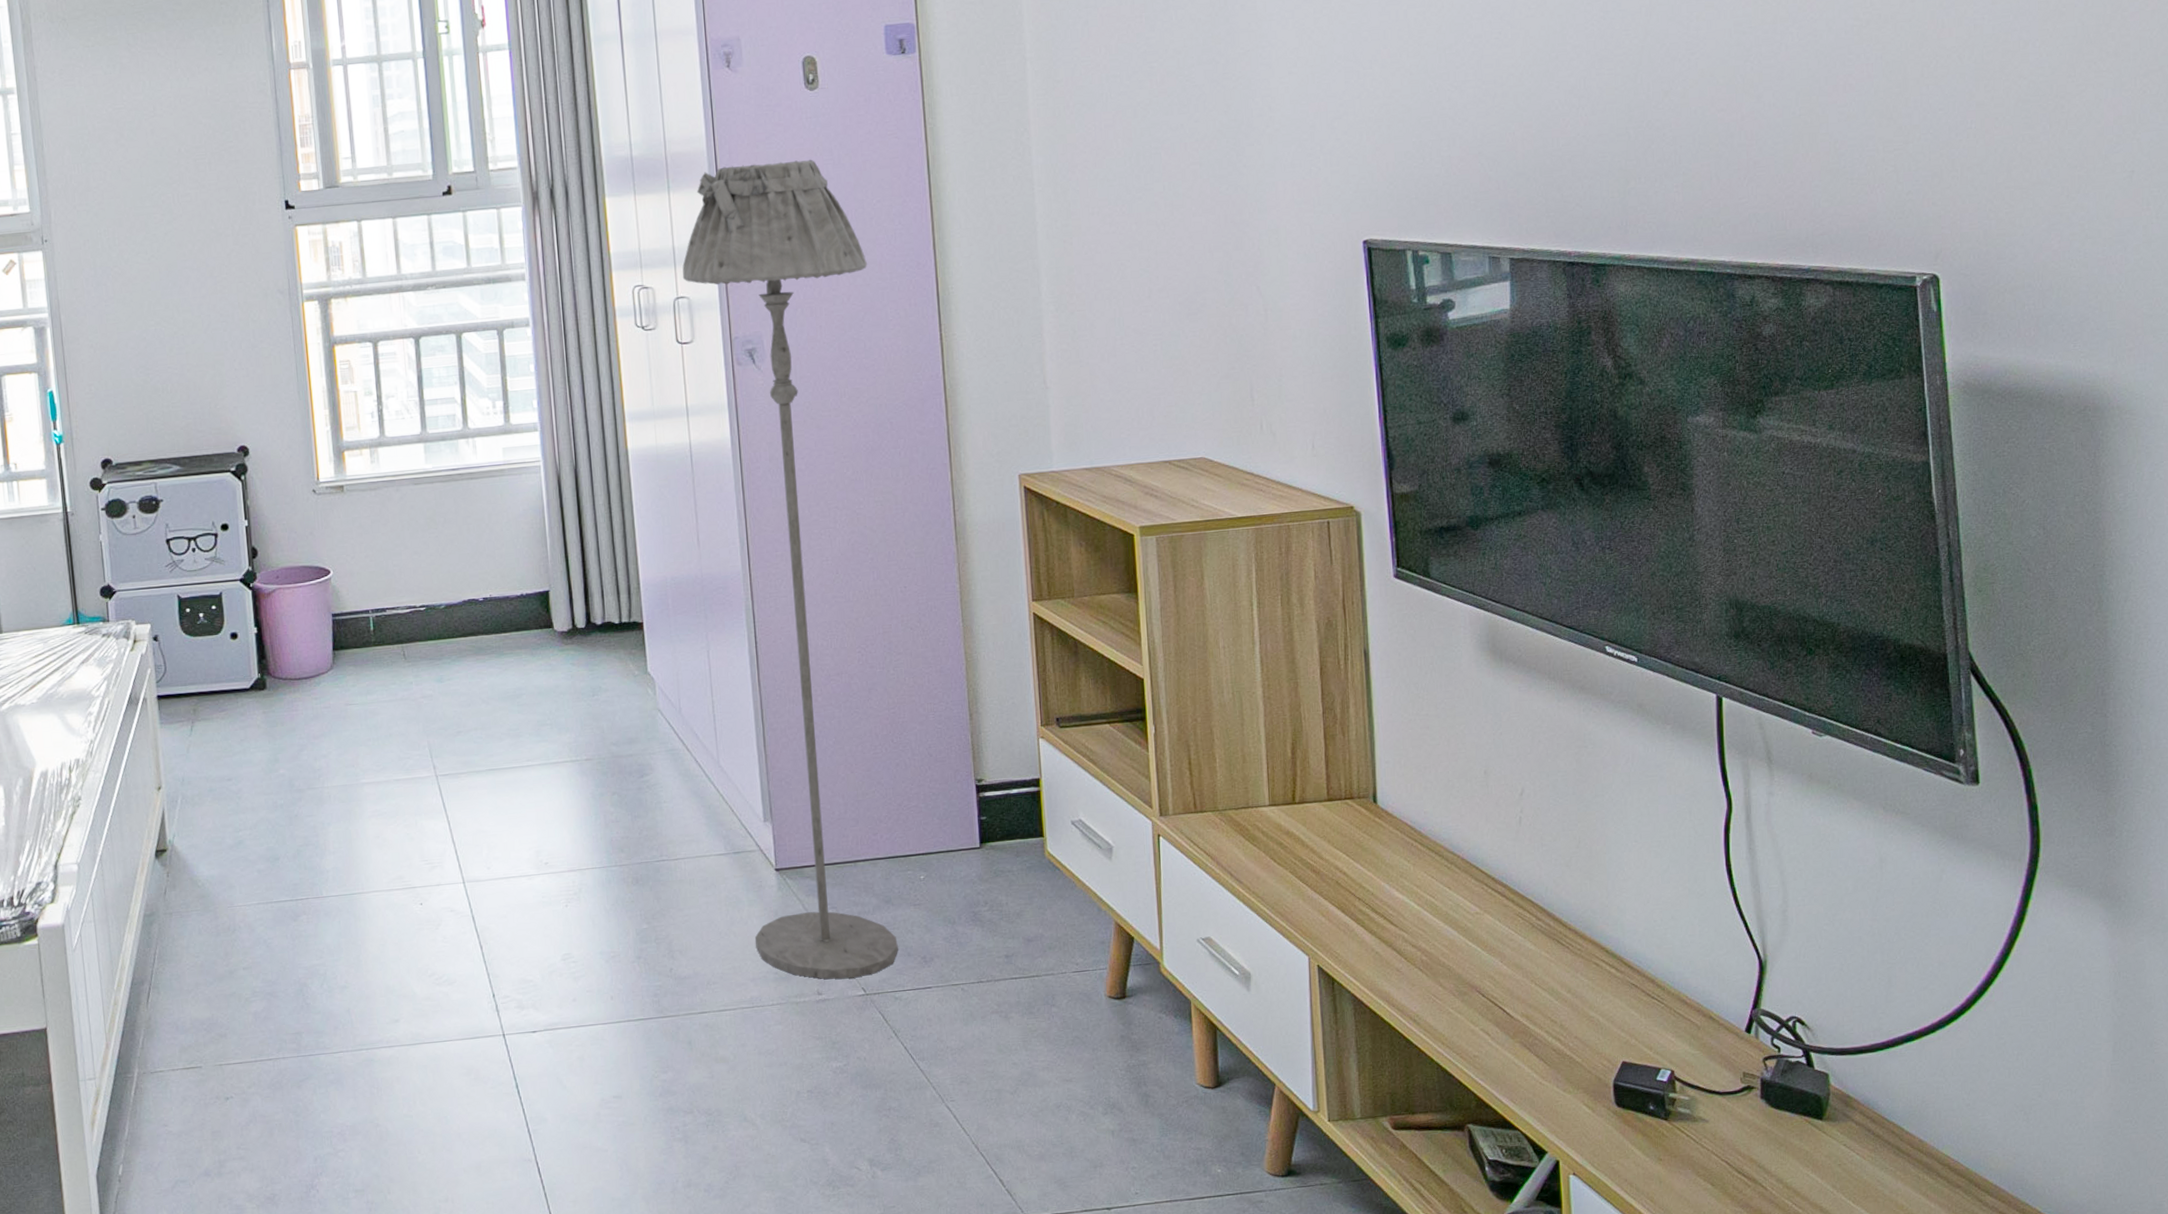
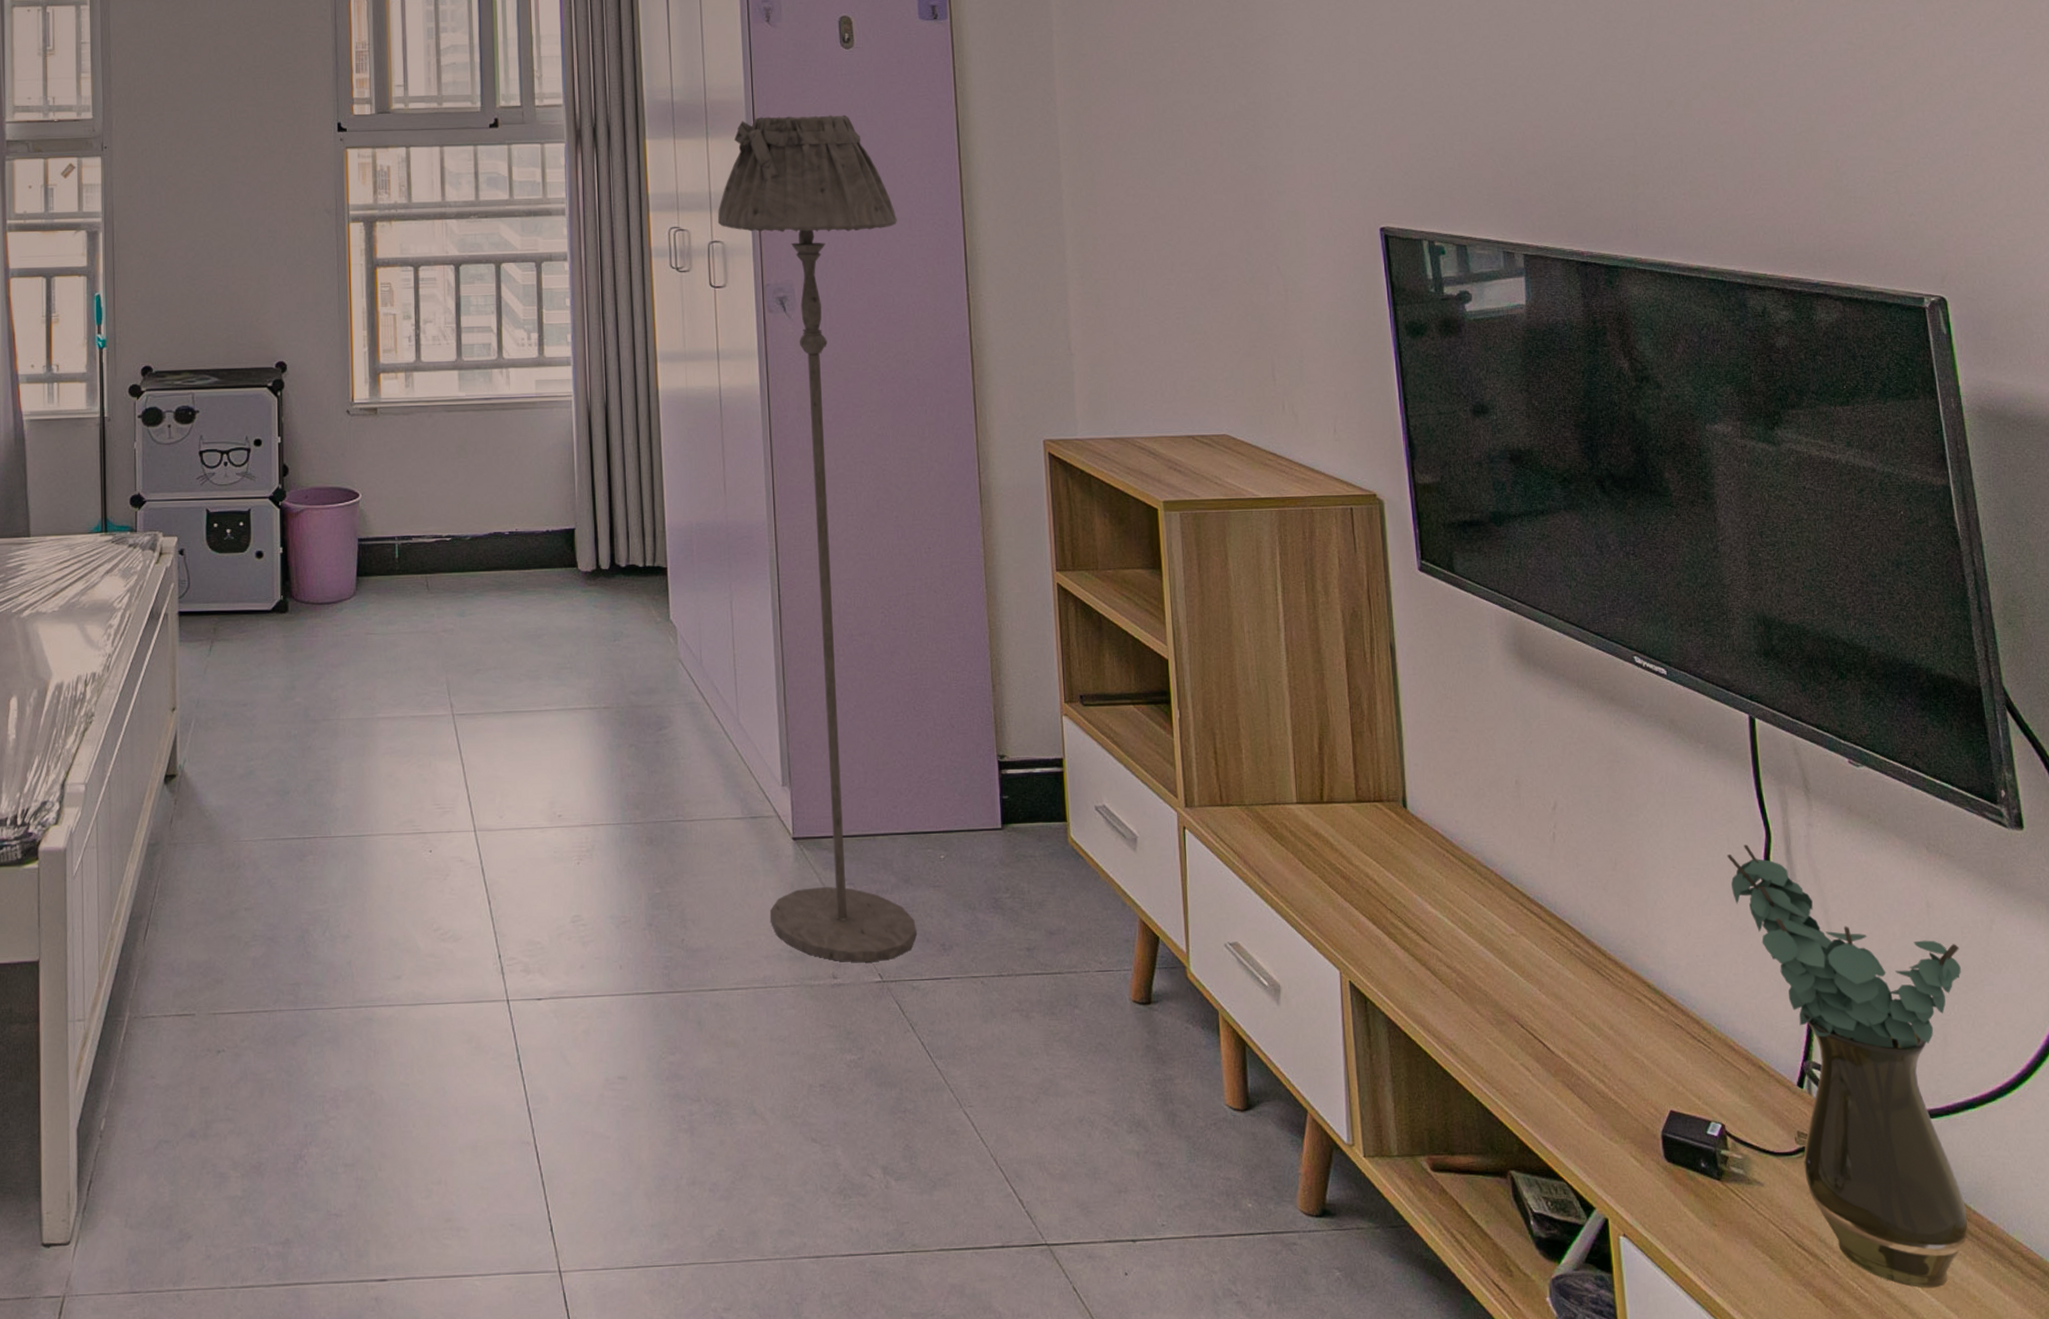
vase: none [1688,816,1909,1202] -> present [1727,844,1968,1289]

